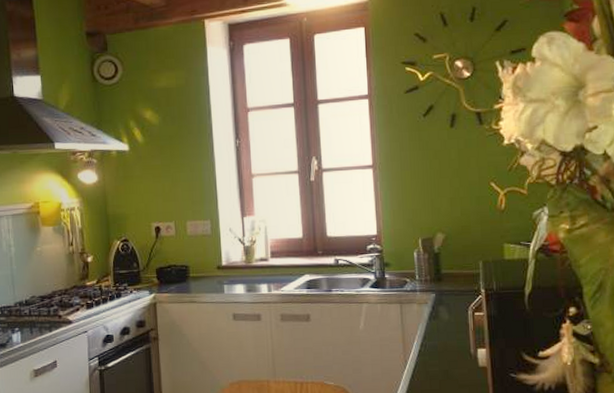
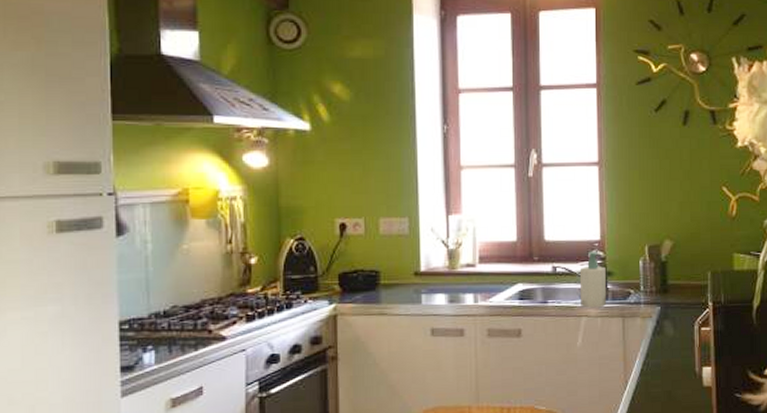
soap bottle: none [359,244,385,296] -> present [579,251,606,308]

